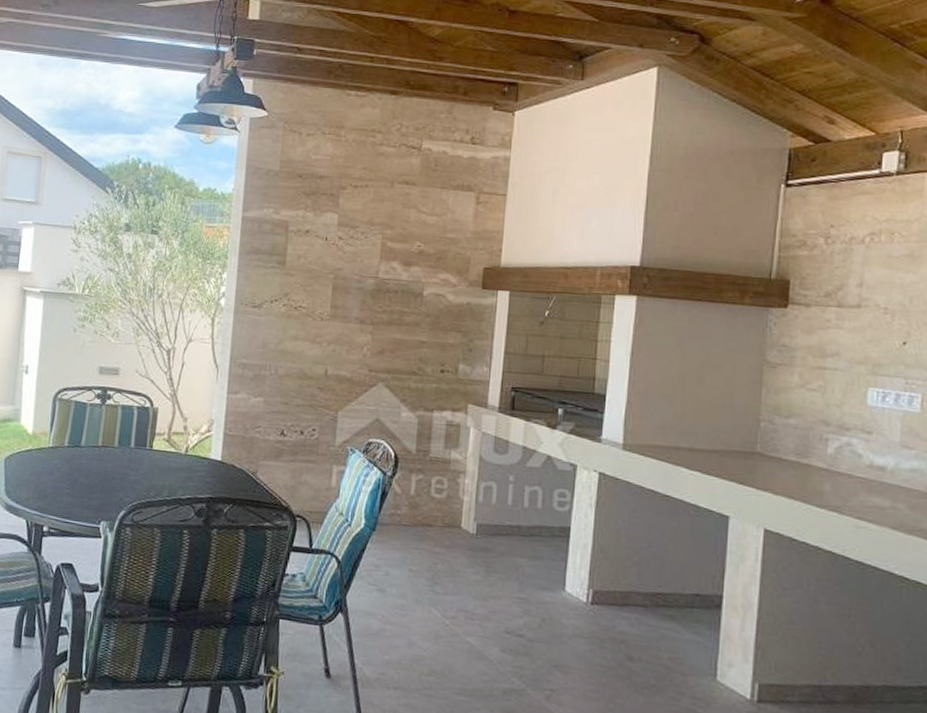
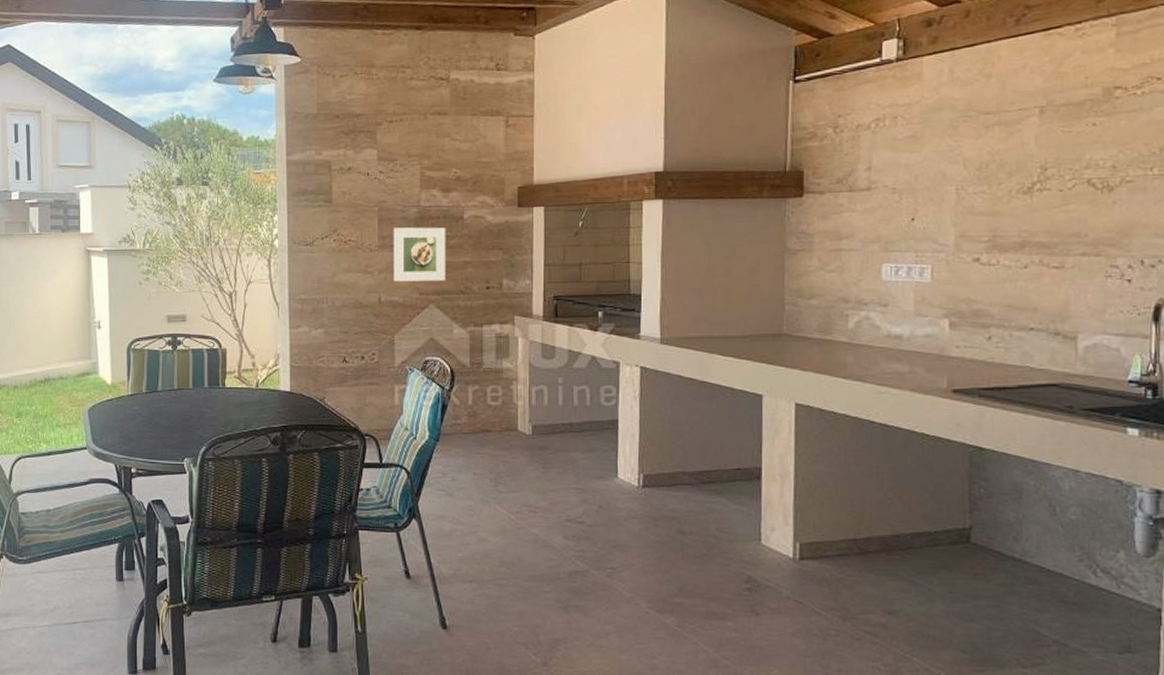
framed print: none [342,298,404,359] -> present [393,227,446,282]

